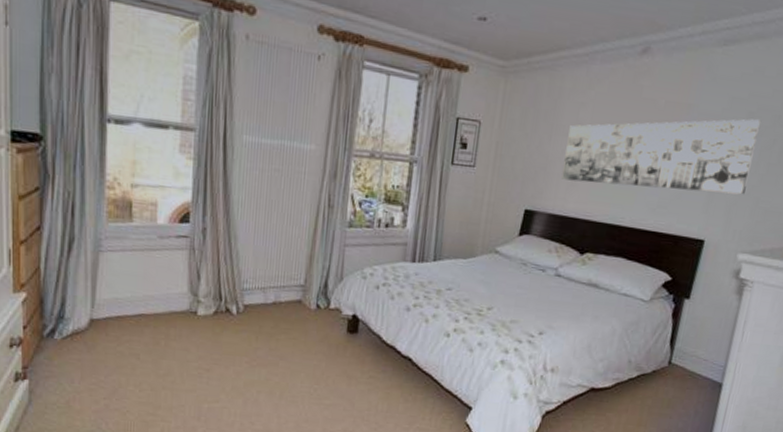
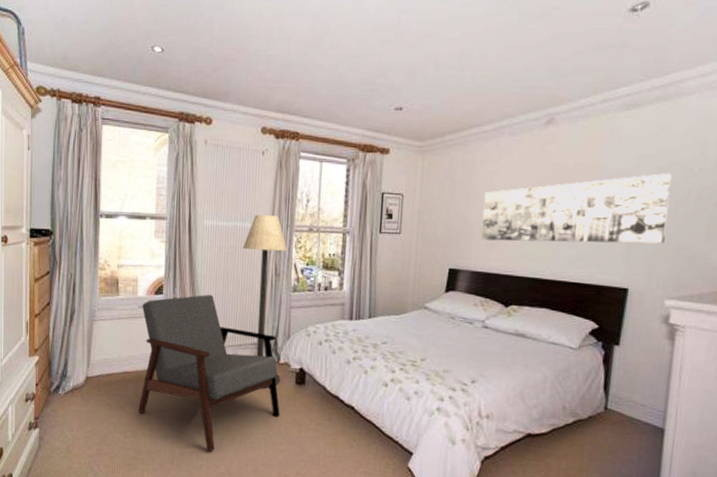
armchair: none [156,225,328,407] -> present [137,294,280,452]
floor lamp: none [290,132,345,337] -> present [243,214,288,388]

